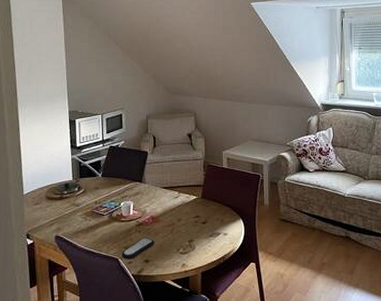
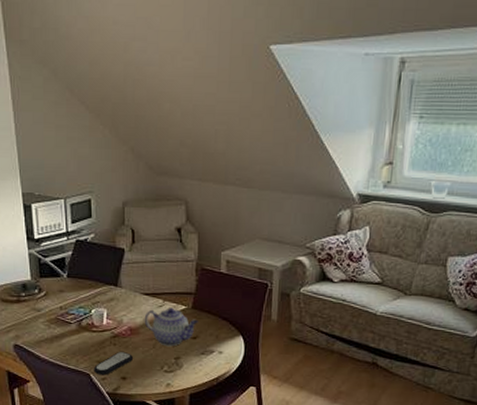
teapot: none [163,198,207,231] -> present [144,307,198,347]

